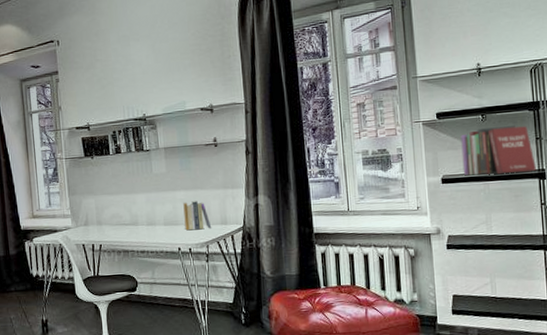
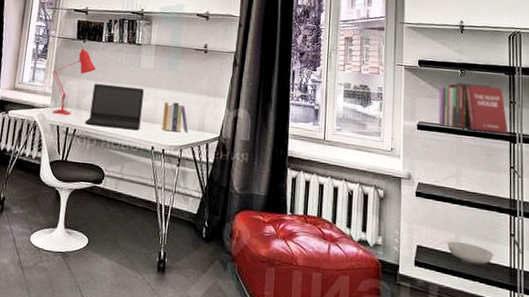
desk lamp: none [67,164,110,233] -> present [52,48,97,115]
laptop: none [108,193,164,238] -> present [84,83,144,131]
bowl: none [482,284,530,305] -> present [447,241,493,266]

